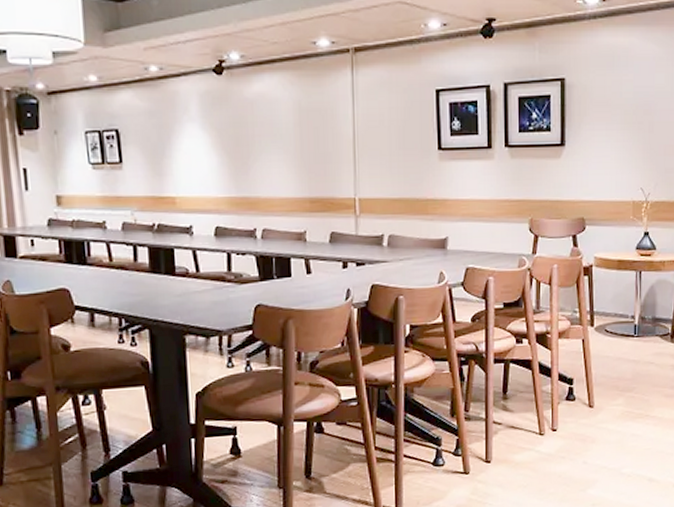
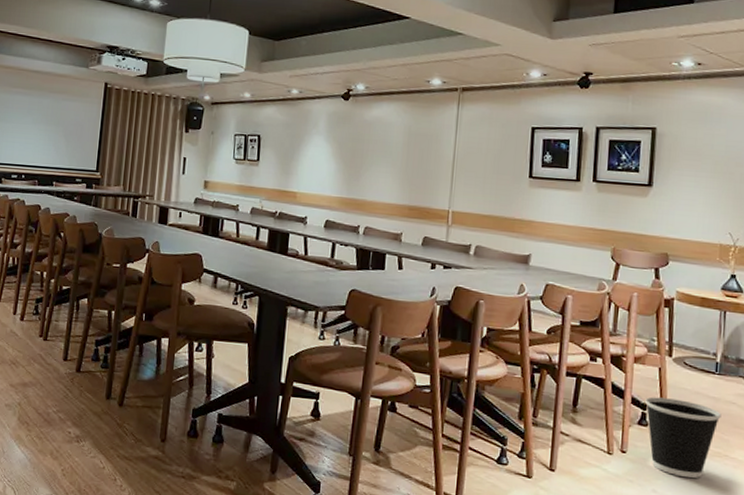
wastebasket: none [572,368,641,444] -> present [645,397,721,479]

